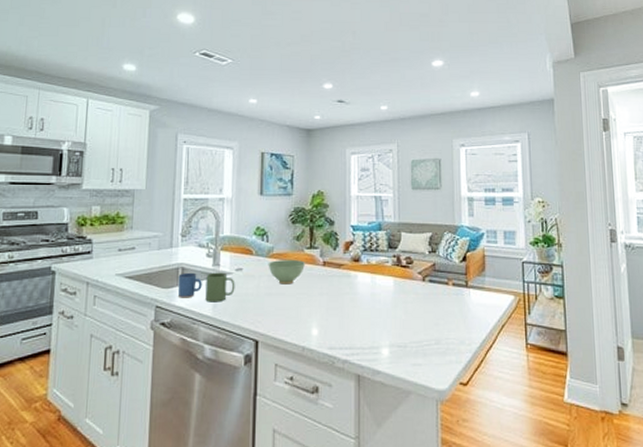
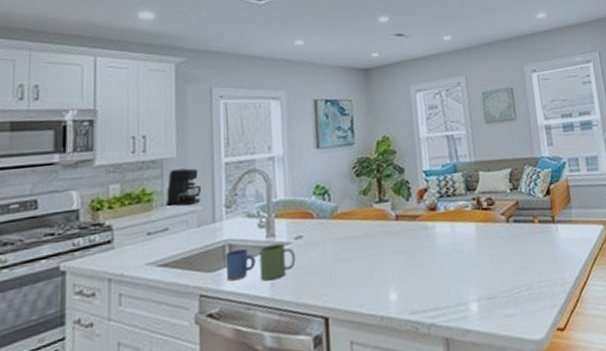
coffee maker: none [135,200,164,232] -> present [167,168,202,207]
bowl: present [268,260,306,285] -> none [332,217,376,248]

